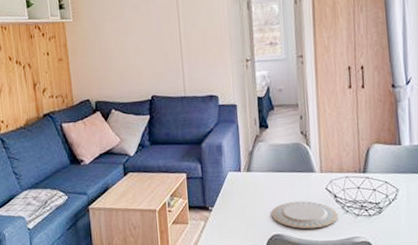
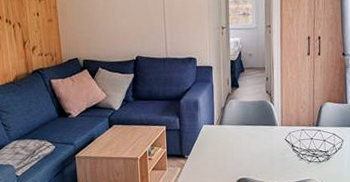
plate: present [272,201,338,229] -> none [239,150,294,174]

